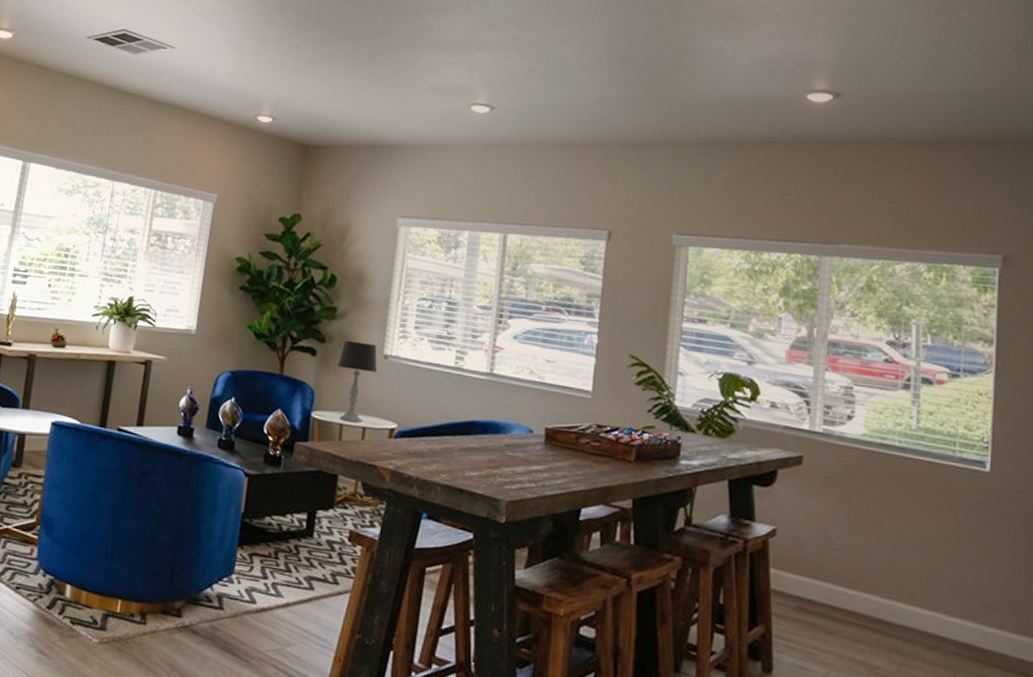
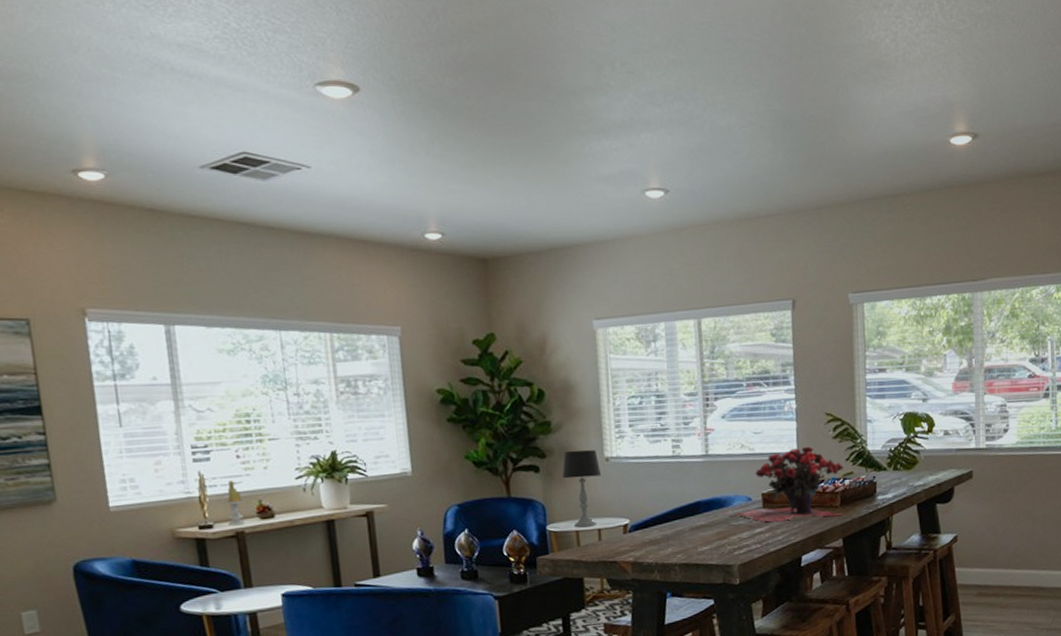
candle: none [24,306,46,349] -> present [222,481,247,526]
flower arrangement: none [512,386,644,473] -> present [735,446,843,523]

